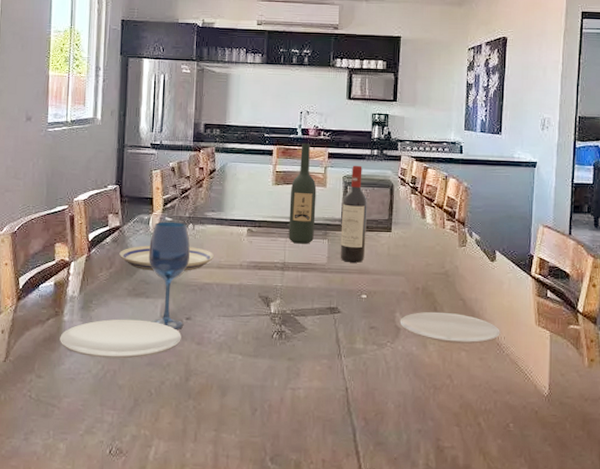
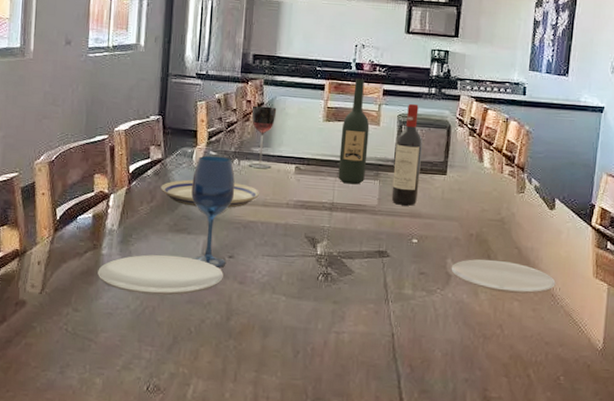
wineglass: none [203,172,228,232] -> present [249,106,277,169]

